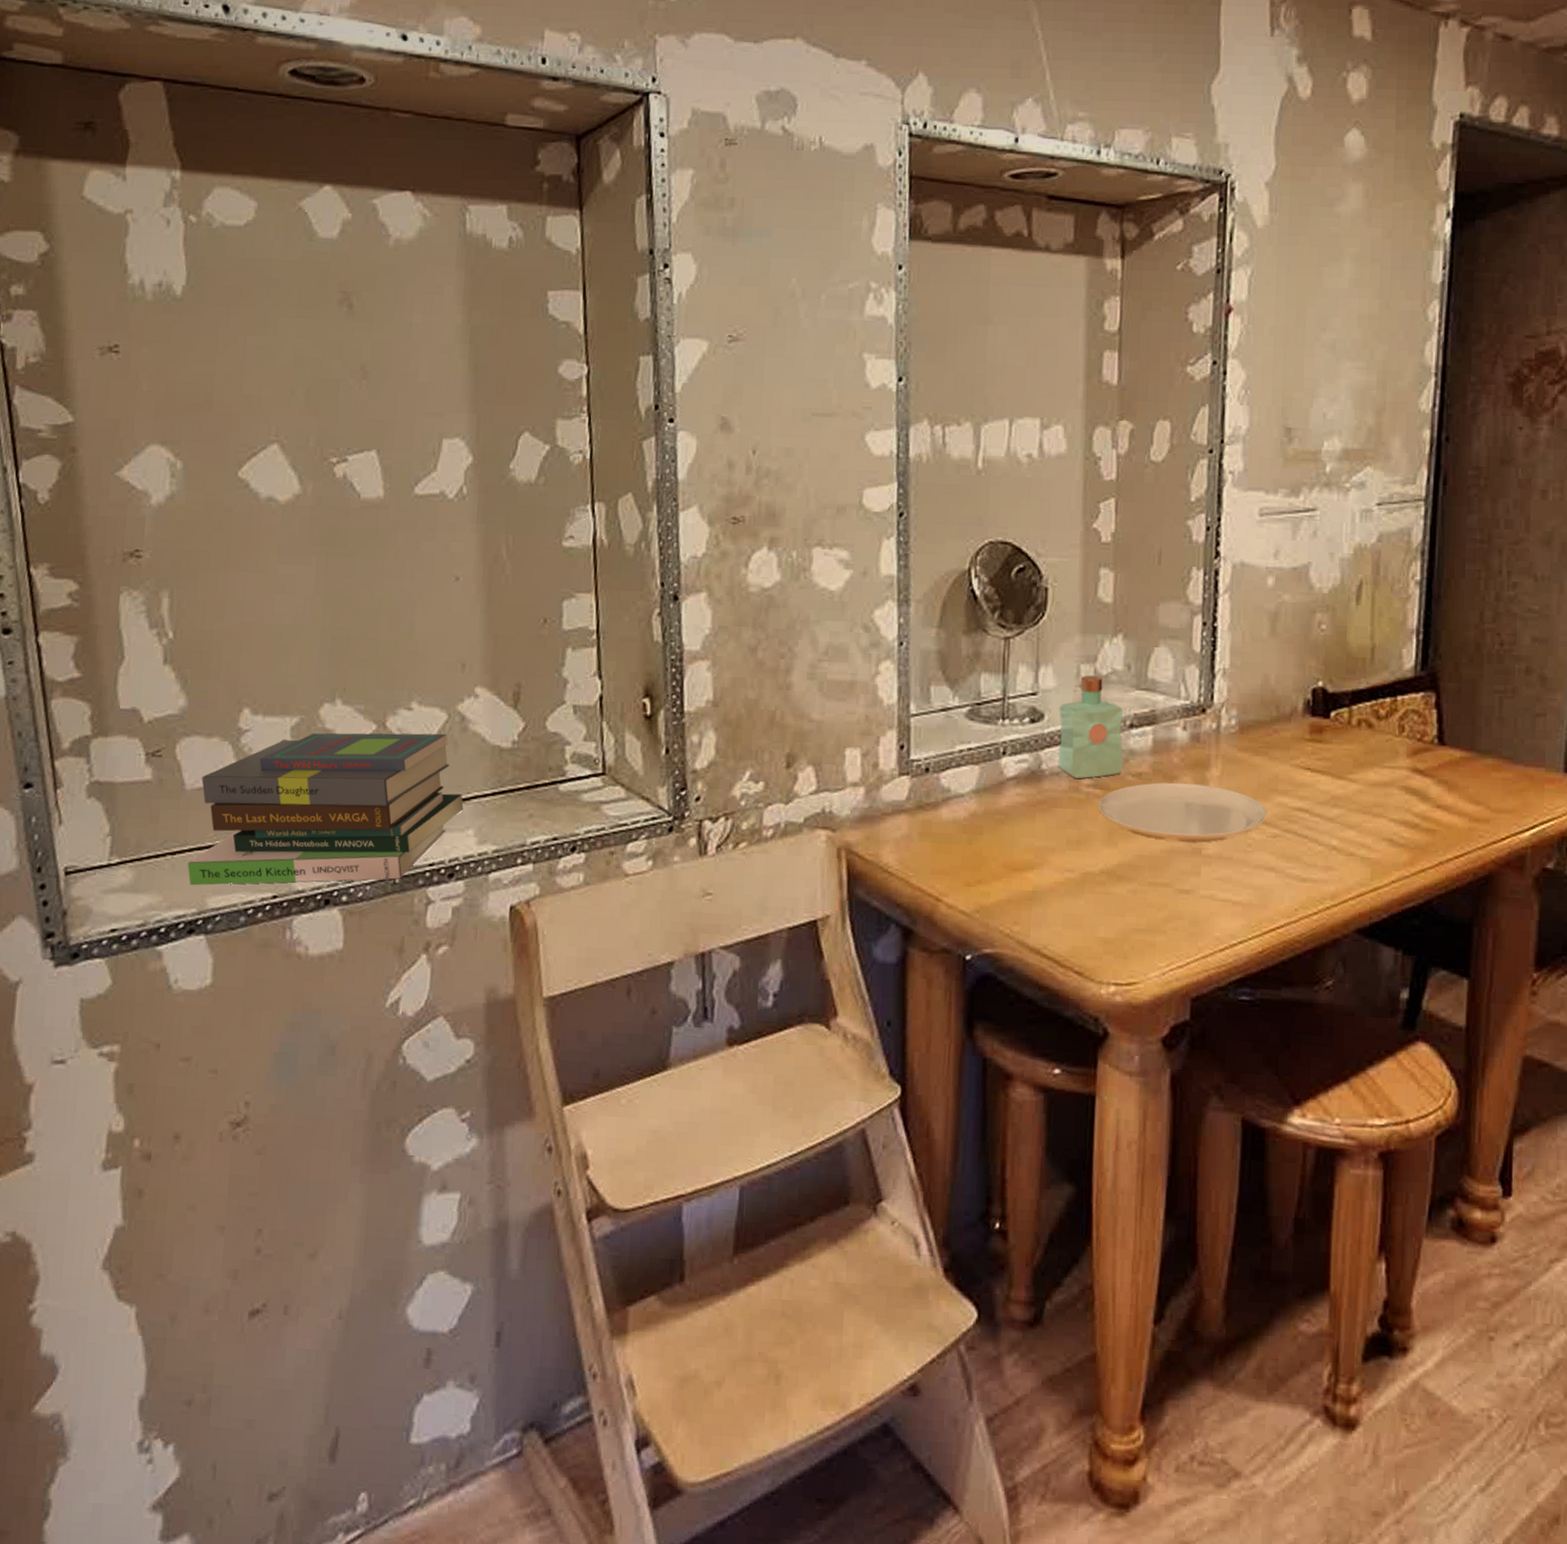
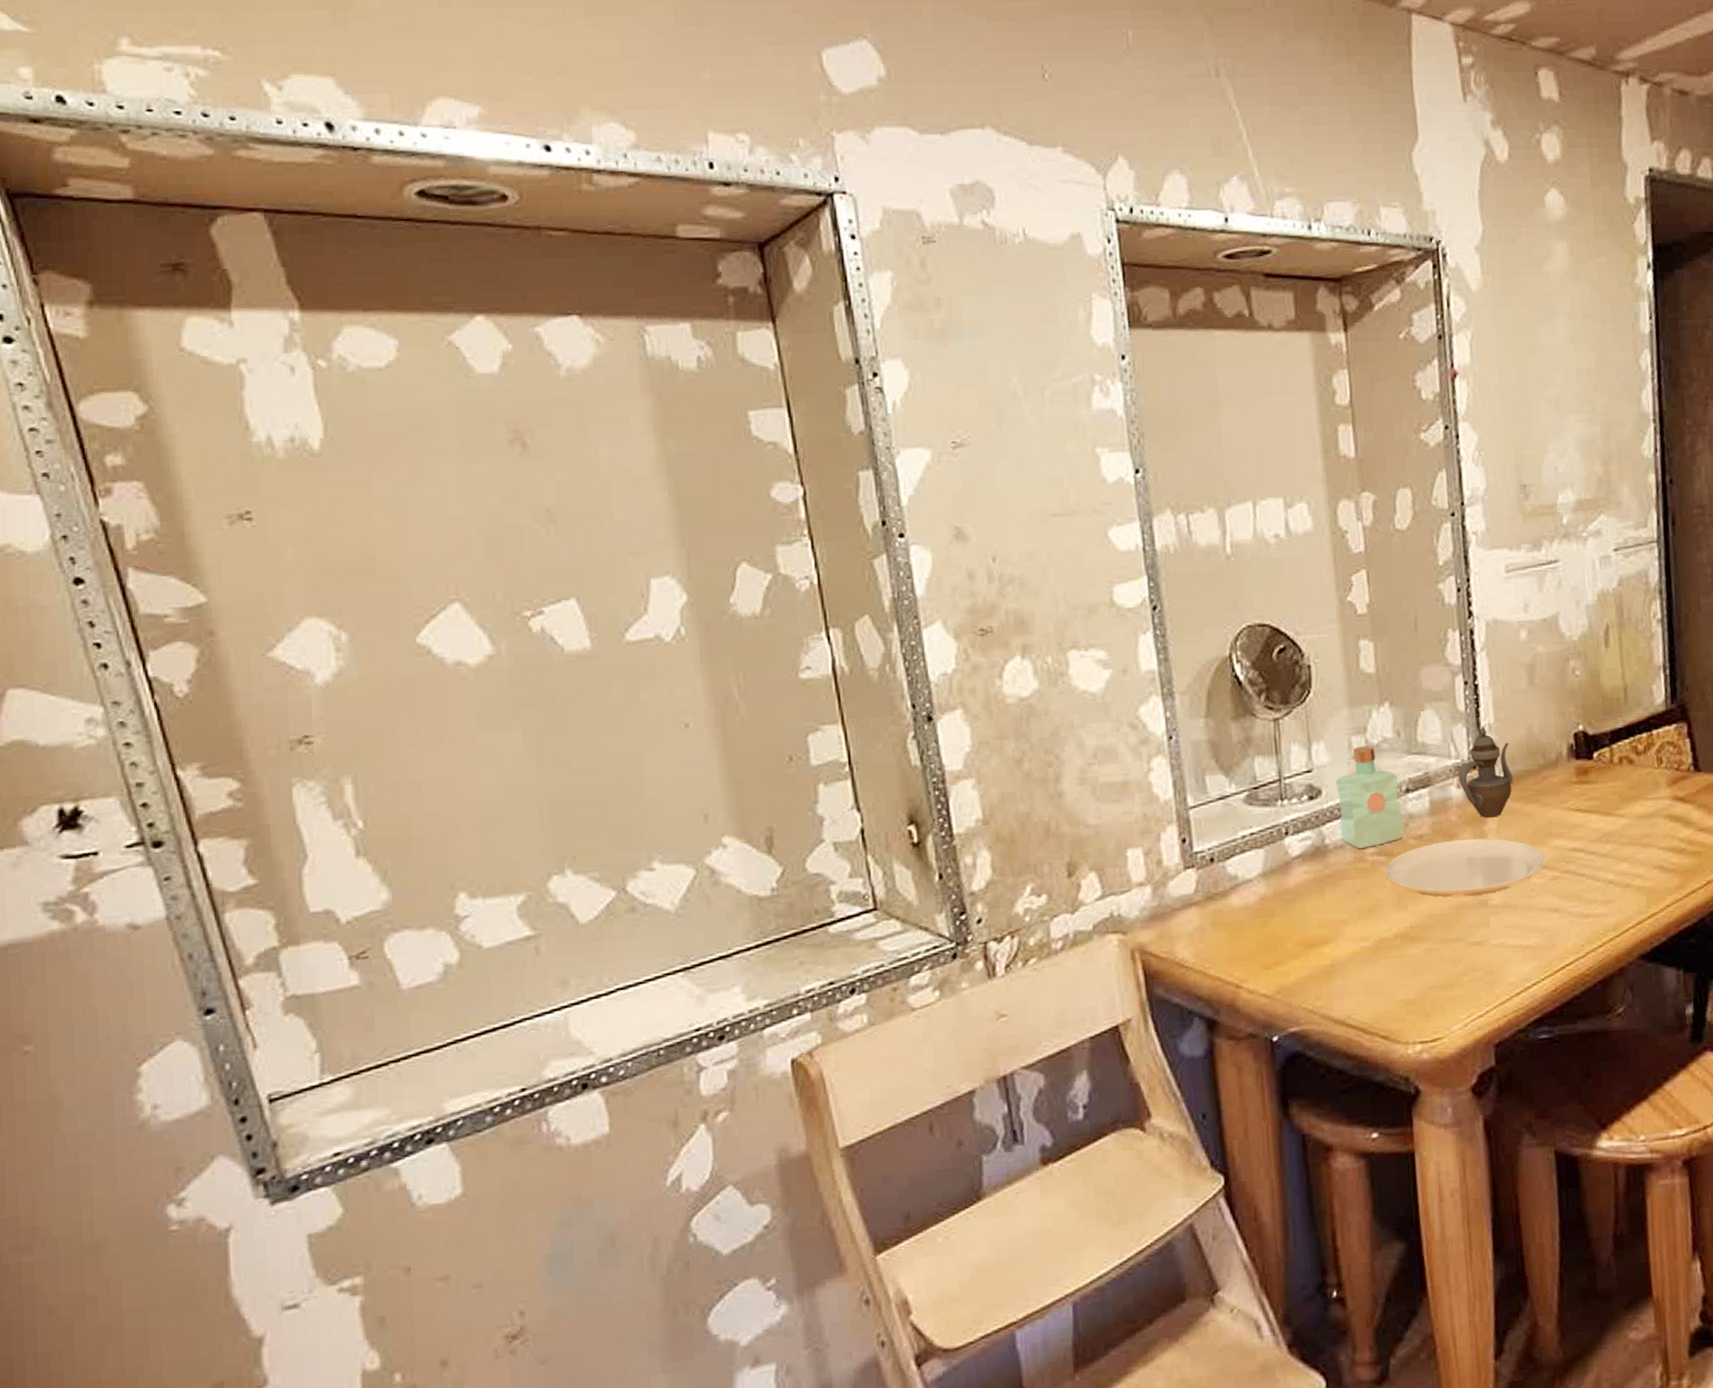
books: present [187,733,464,886] -> none [415,890,726,1092]
teapot: none [1185,670,1242,765] -> present [1457,726,1513,818]

